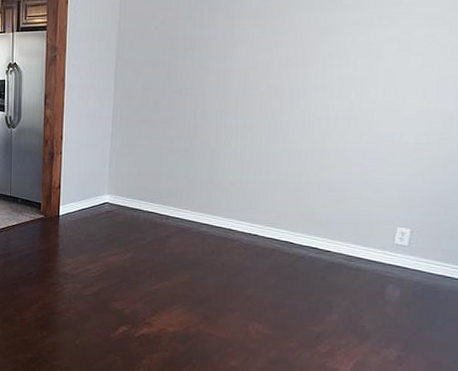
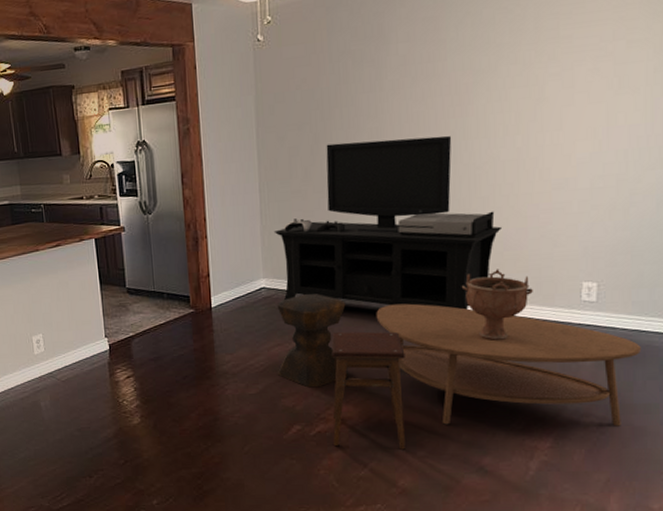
stool: none [112,212,179,296] -> present [277,294,350,388]
media console: none [121,81,329,241] -> present [274,135,503,310]
stool: none [155,248,228,359] -> present [331,331,405,450]
coffee table: none [205,229,444,360] -> present [376,303,641,426]
decorative bowl: none [285,207,350,271] -> present [461,269,533,340]

